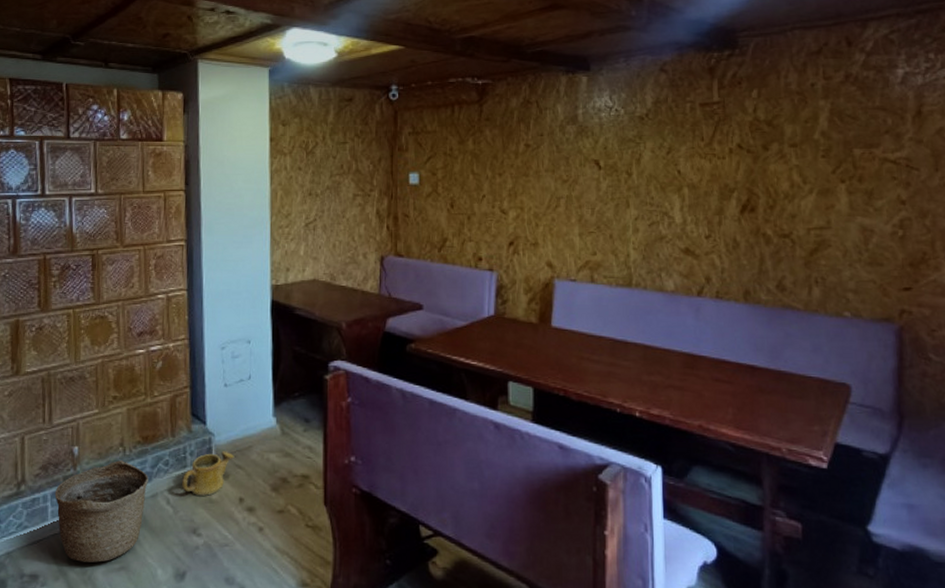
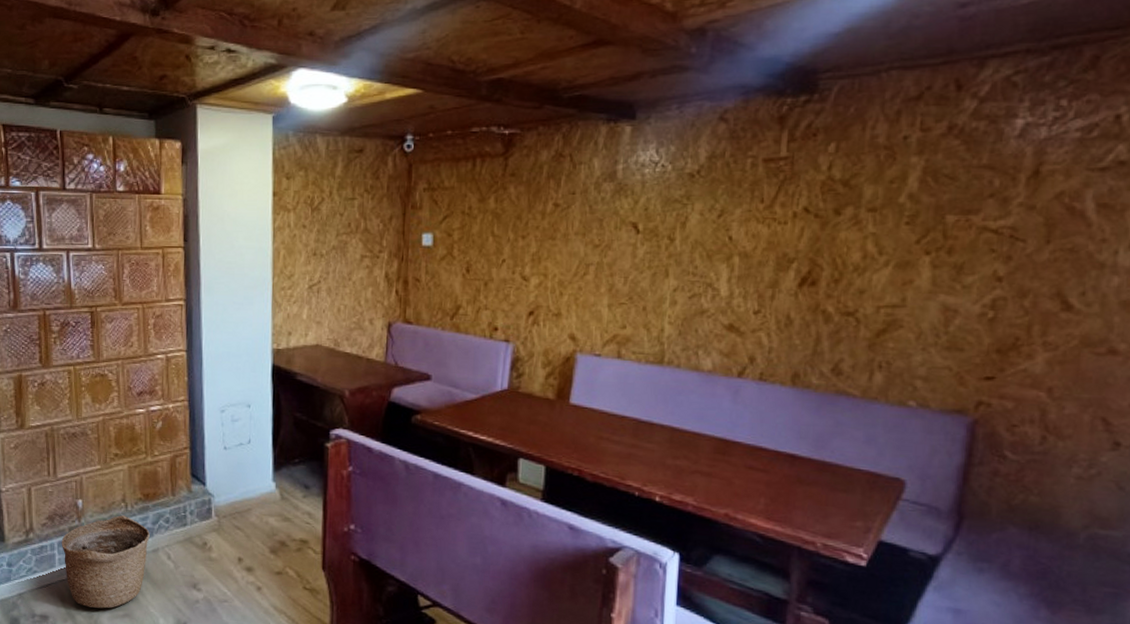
watering can: present [182,451,235,496] -> none [182,512,234,554]

